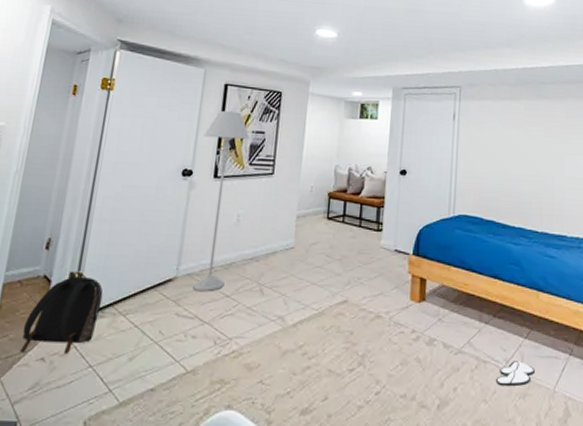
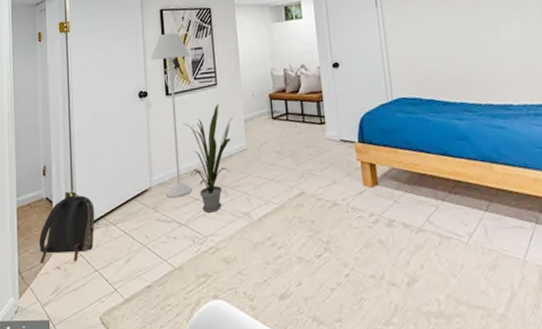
house plant: none [226,194,286,312] -> present [182,103,234,213]
slippers: present [496,361,535,386] -> none [462,234,501,259]

